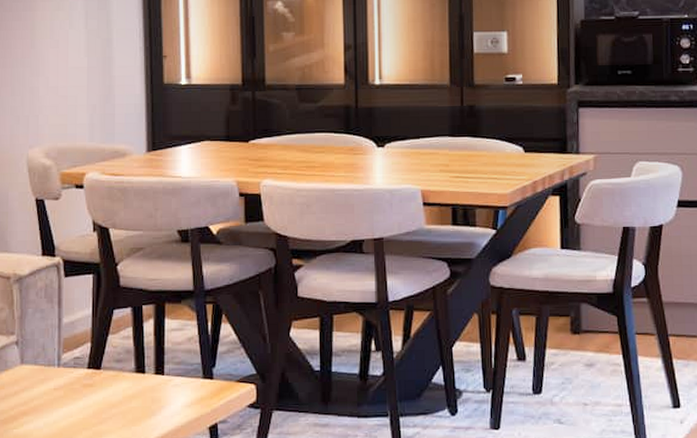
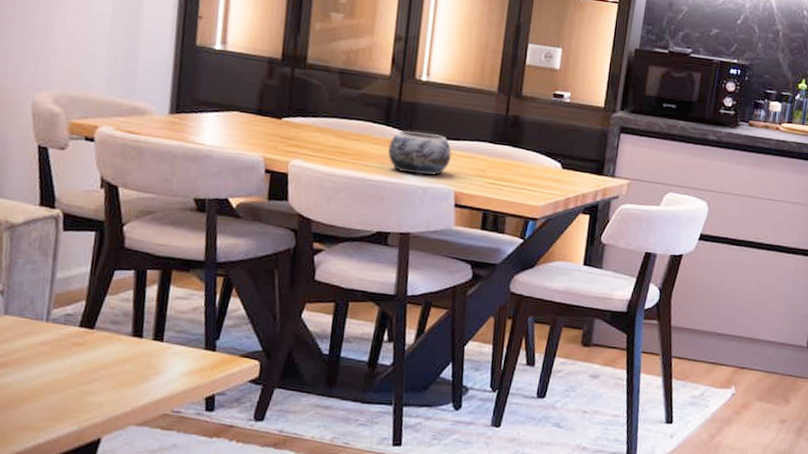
decorative bowl: none [351,135,414,178] -> present [388,130,452,176]

